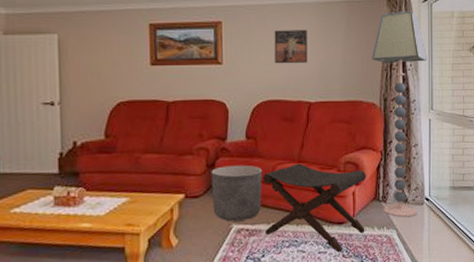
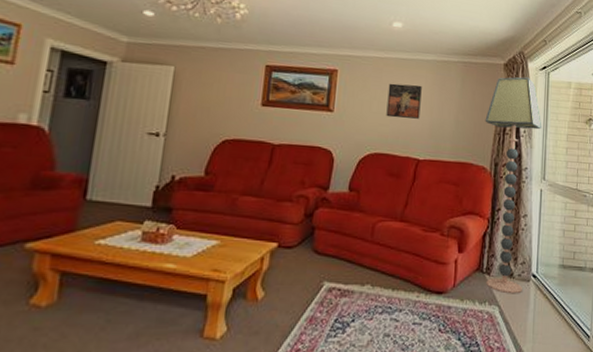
planter: present [211,165,263,222] -> none [305,217,363,278]
footstool: present [263,163,367,253] -> none [358,222,472,326]

